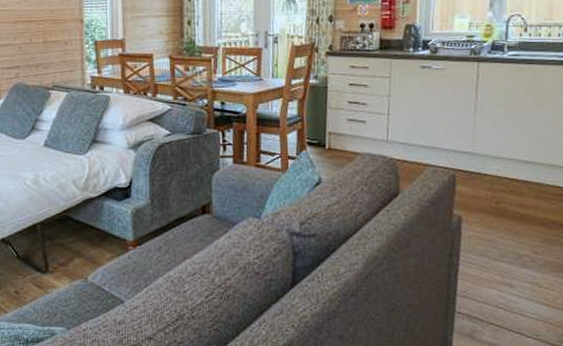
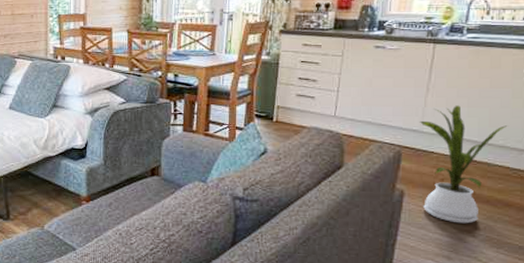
house plant: none [471,124,554,248] -> present [420,105,507,224]

